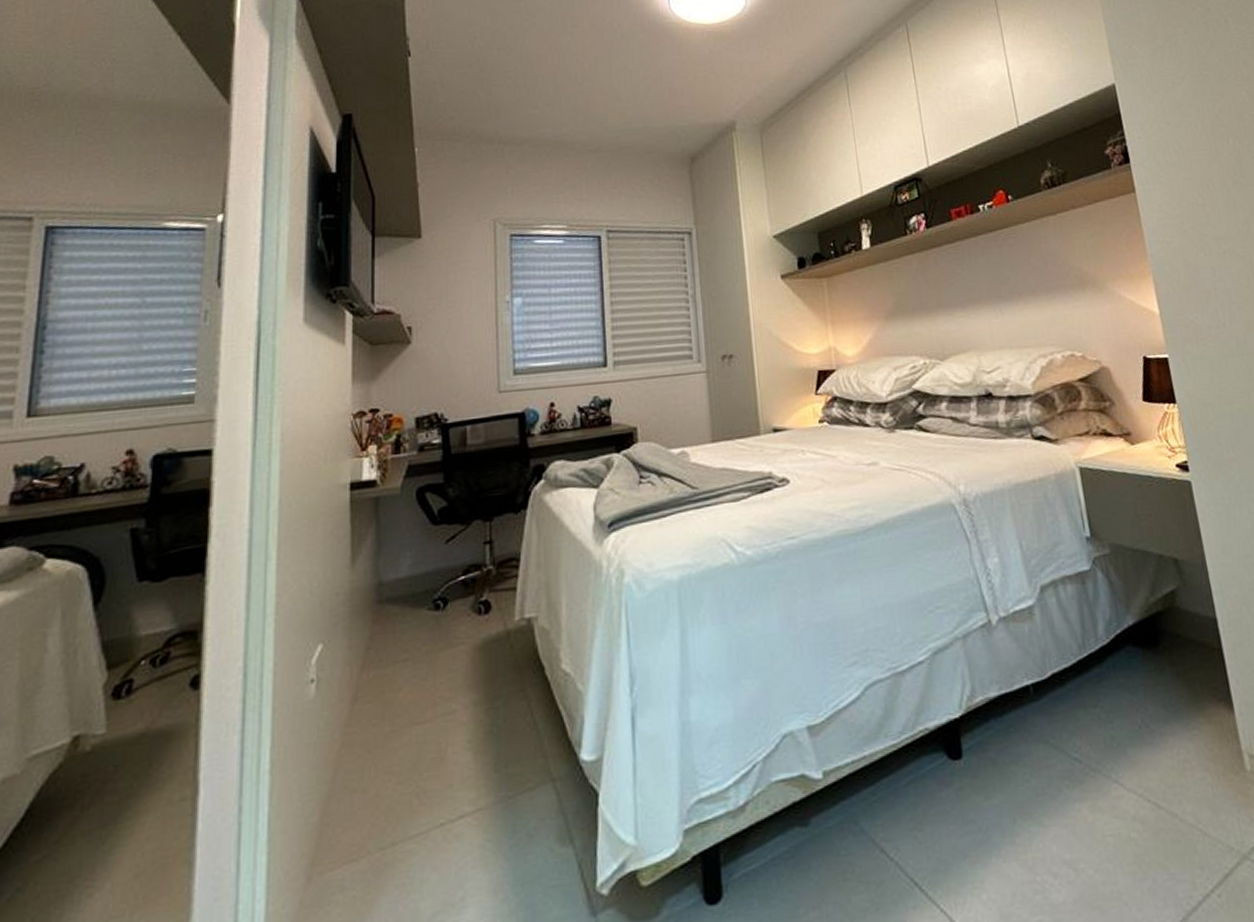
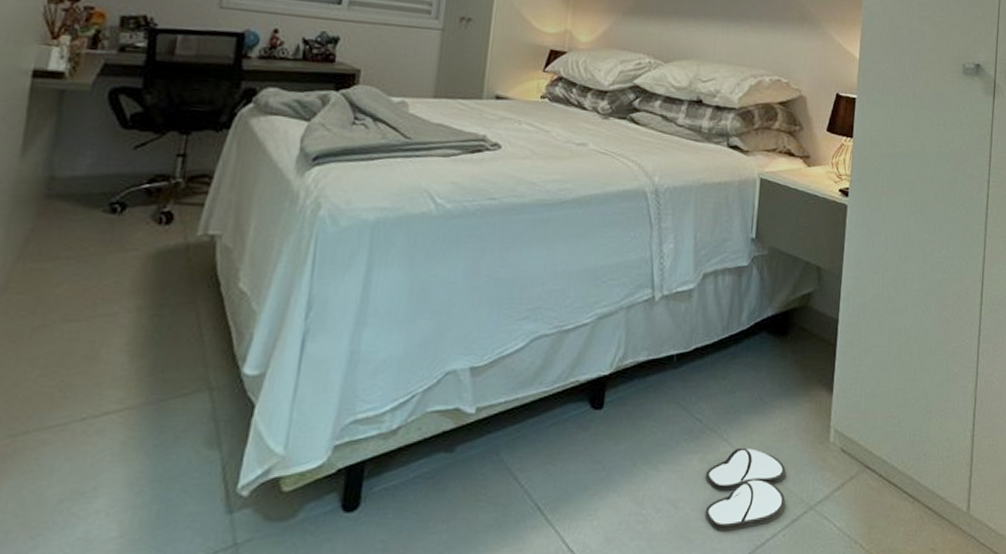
slippers: none [1101,788,1211,896] -> present [705,447,786,531]

